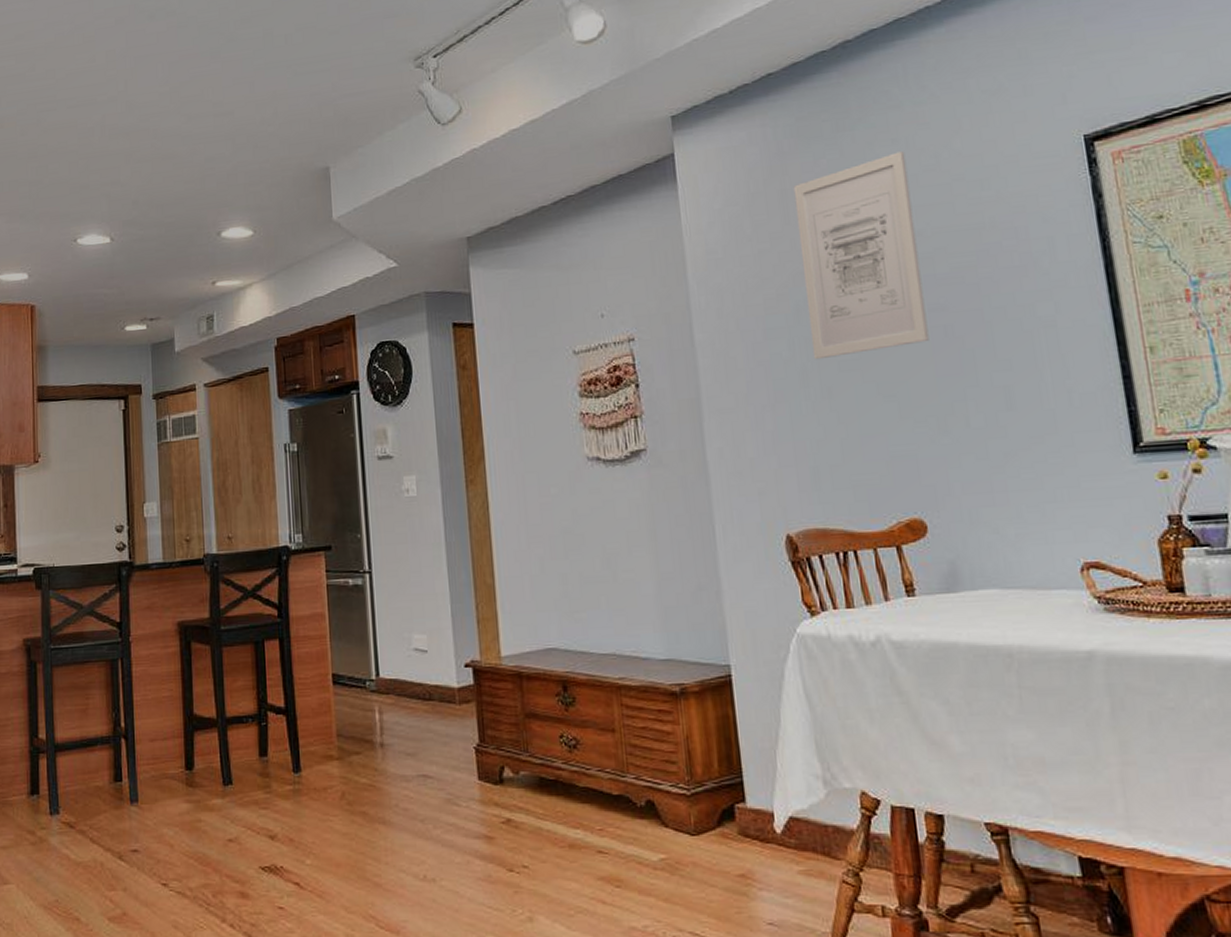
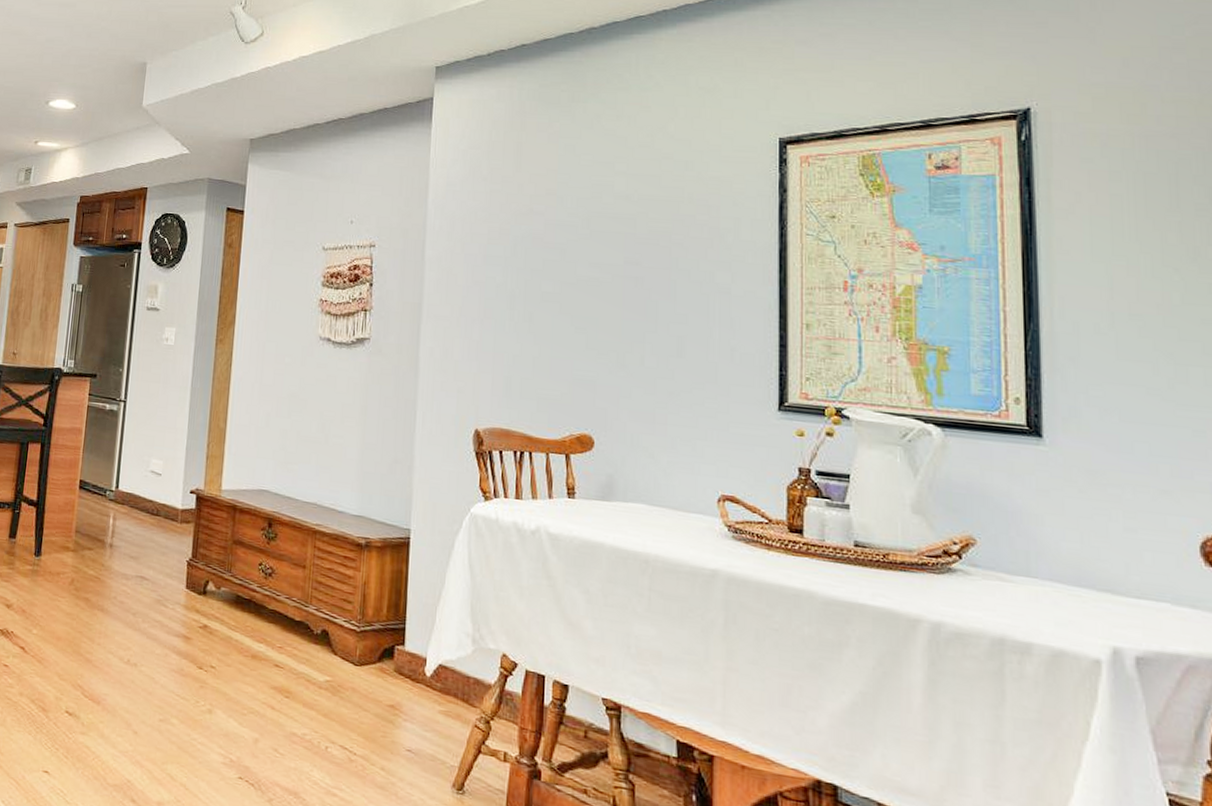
wall art: present [793,151,929,360] -> none [522,127,626,289]

